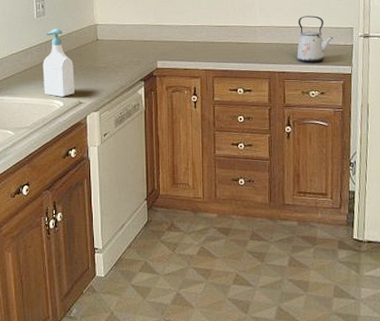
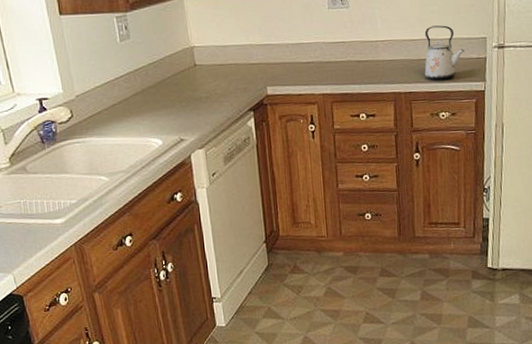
soap bottle: present [42,29,75,97] -> none [133,54,174,134]

